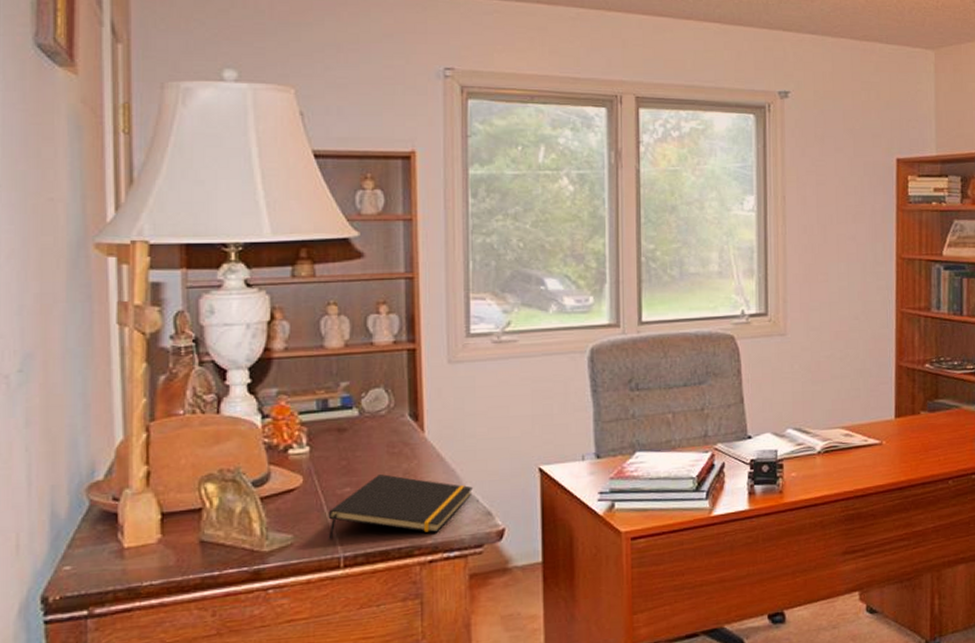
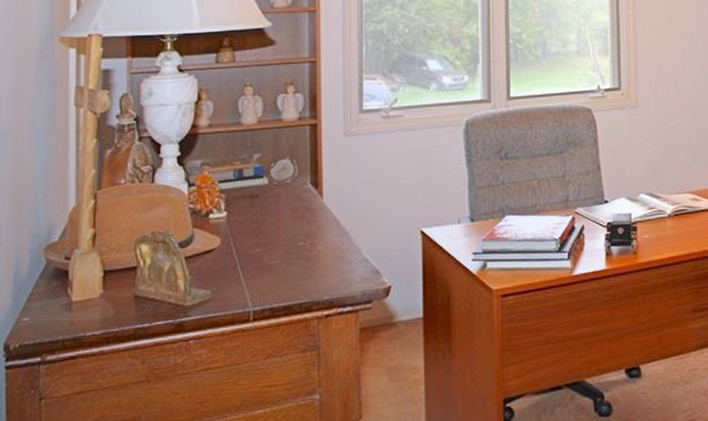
notepad: present [328,474,474,541] -> none [240,236,365,296]

